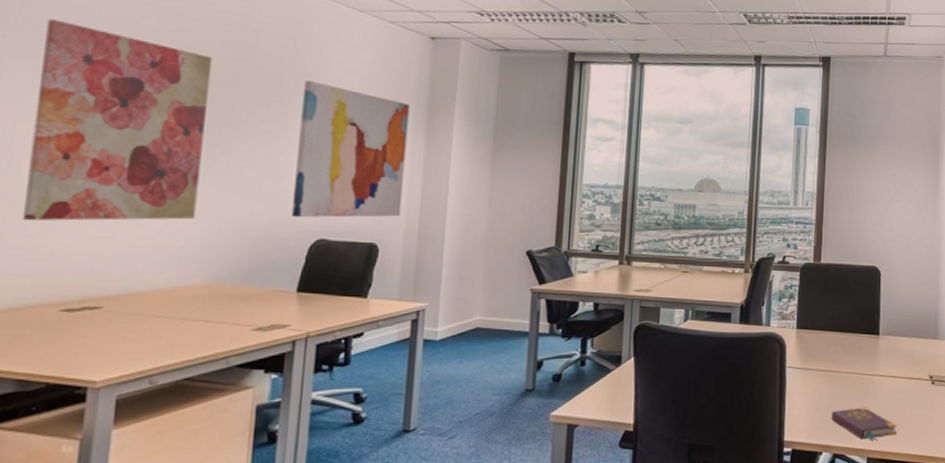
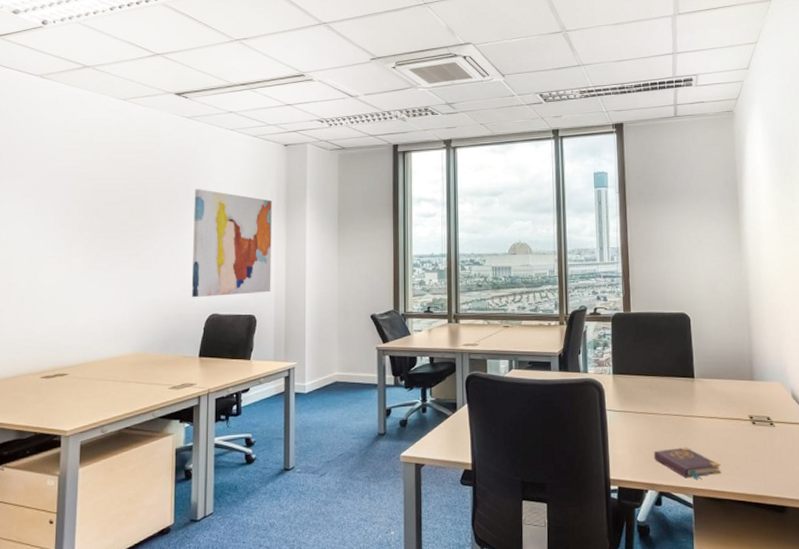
wall art: present [22,19,213,221] -> none [14,161,131,312]

